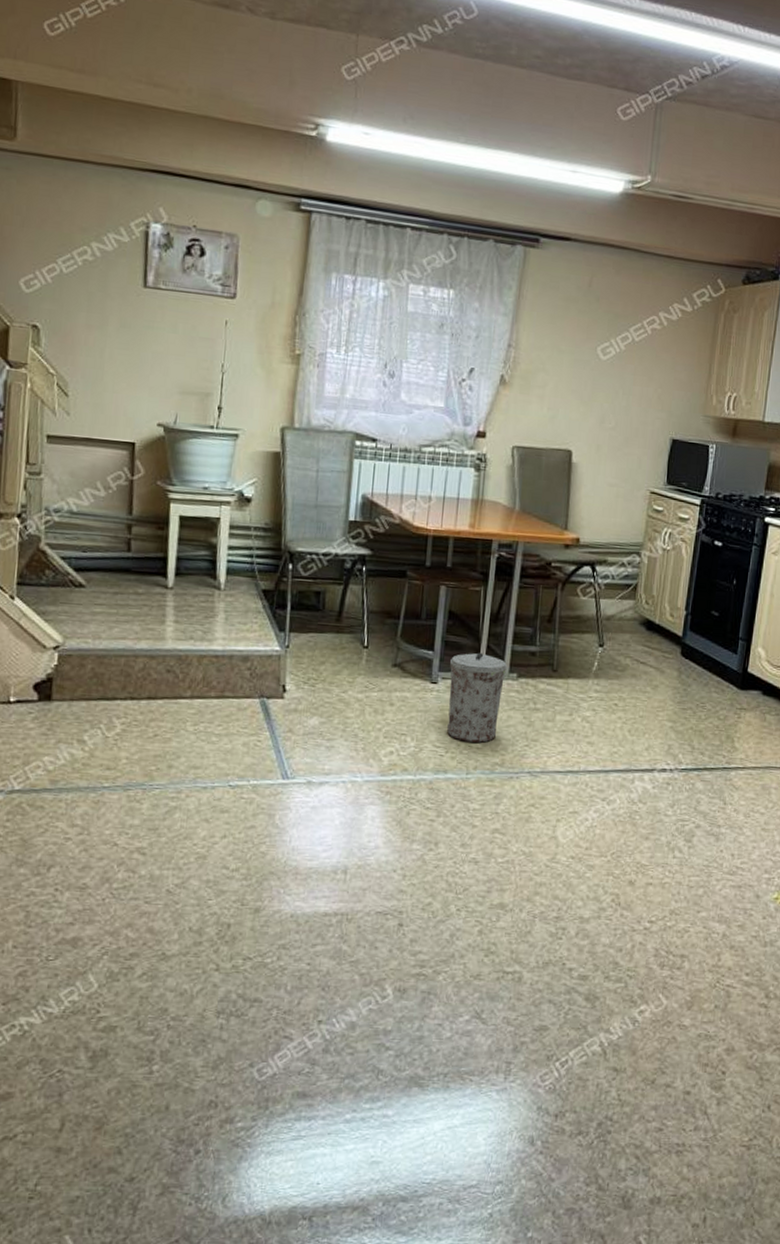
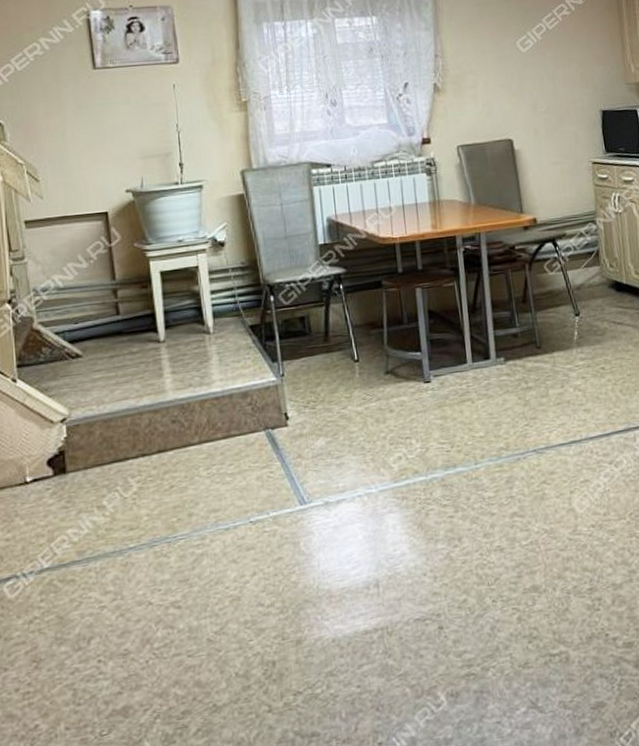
trash can: present [447,652,507,743] -> none [439,344,496,433]

